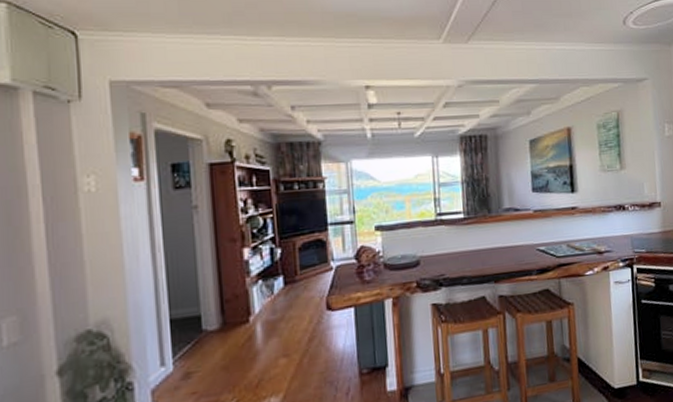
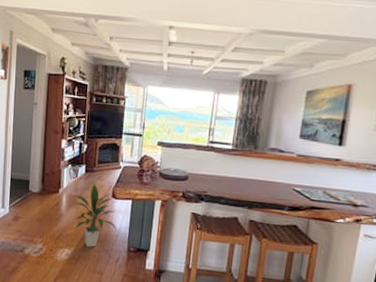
indoor plant: none [270,297,341,386] -> present [73,183,117,247]

